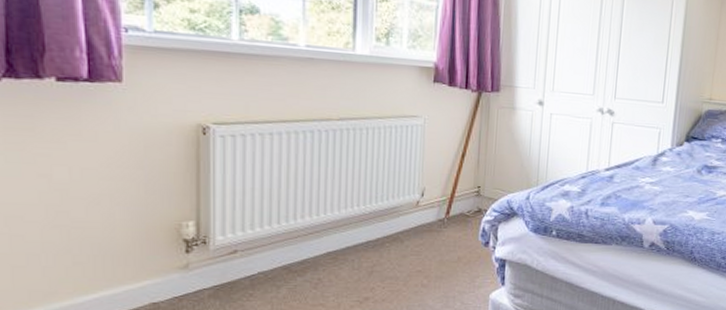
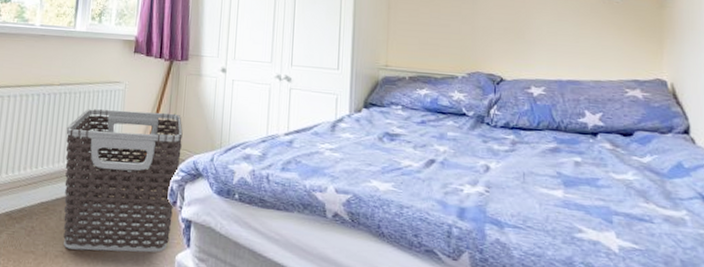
clothes hamper: none [353,146,495,298] -> present [63,108,183,253]

